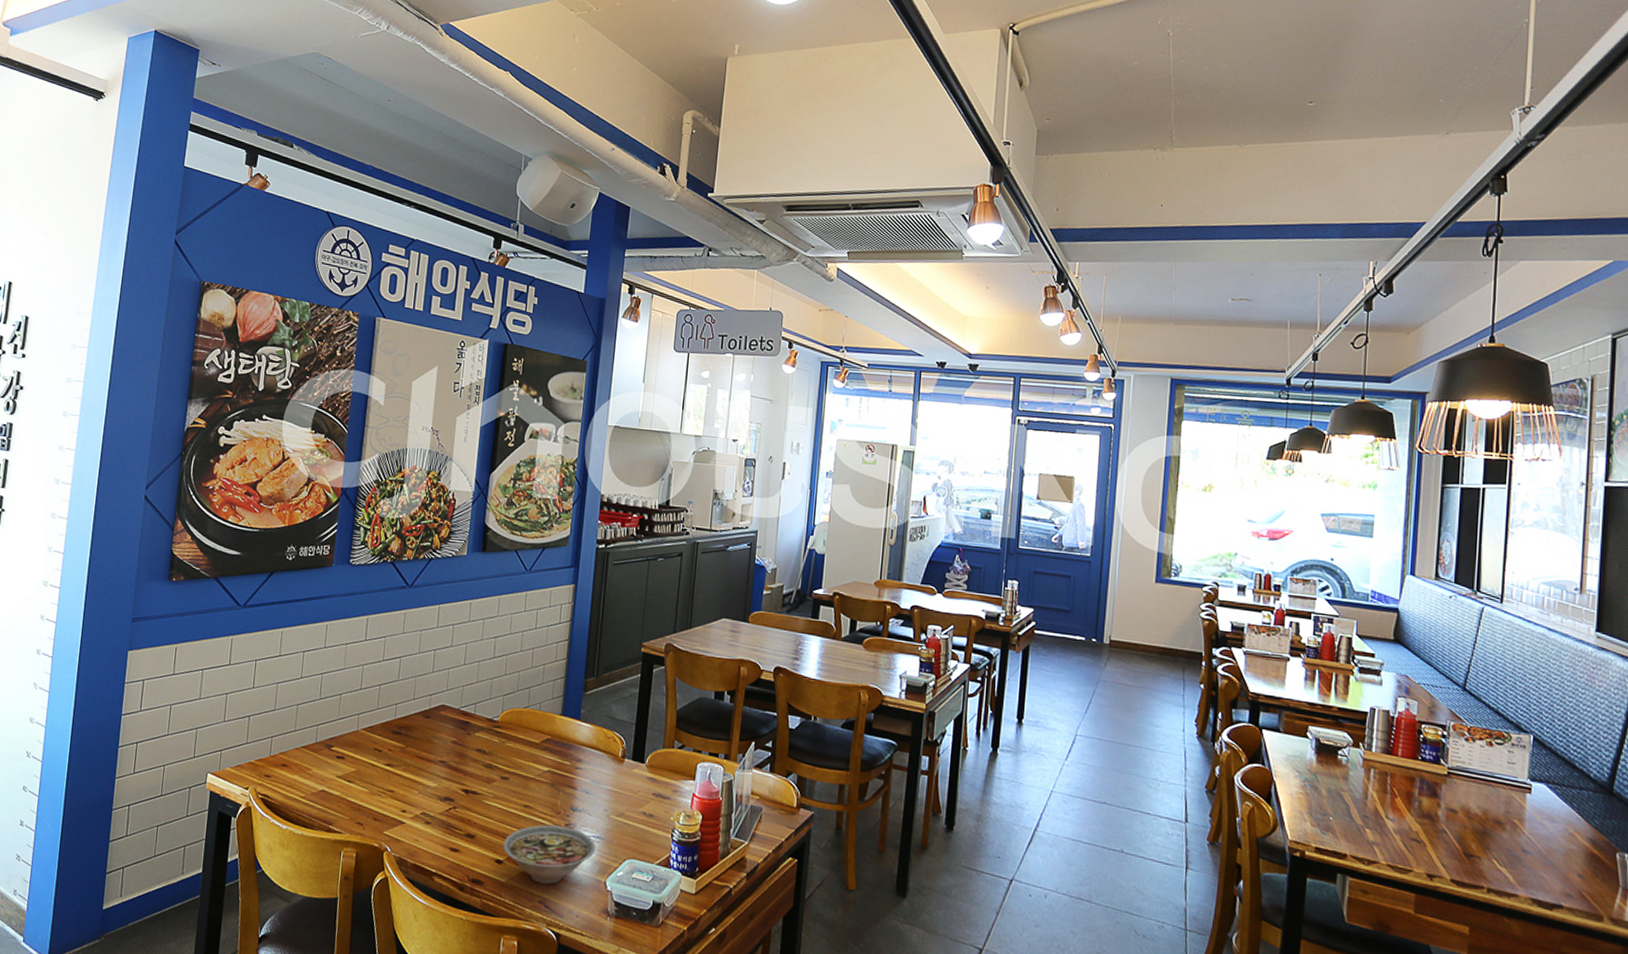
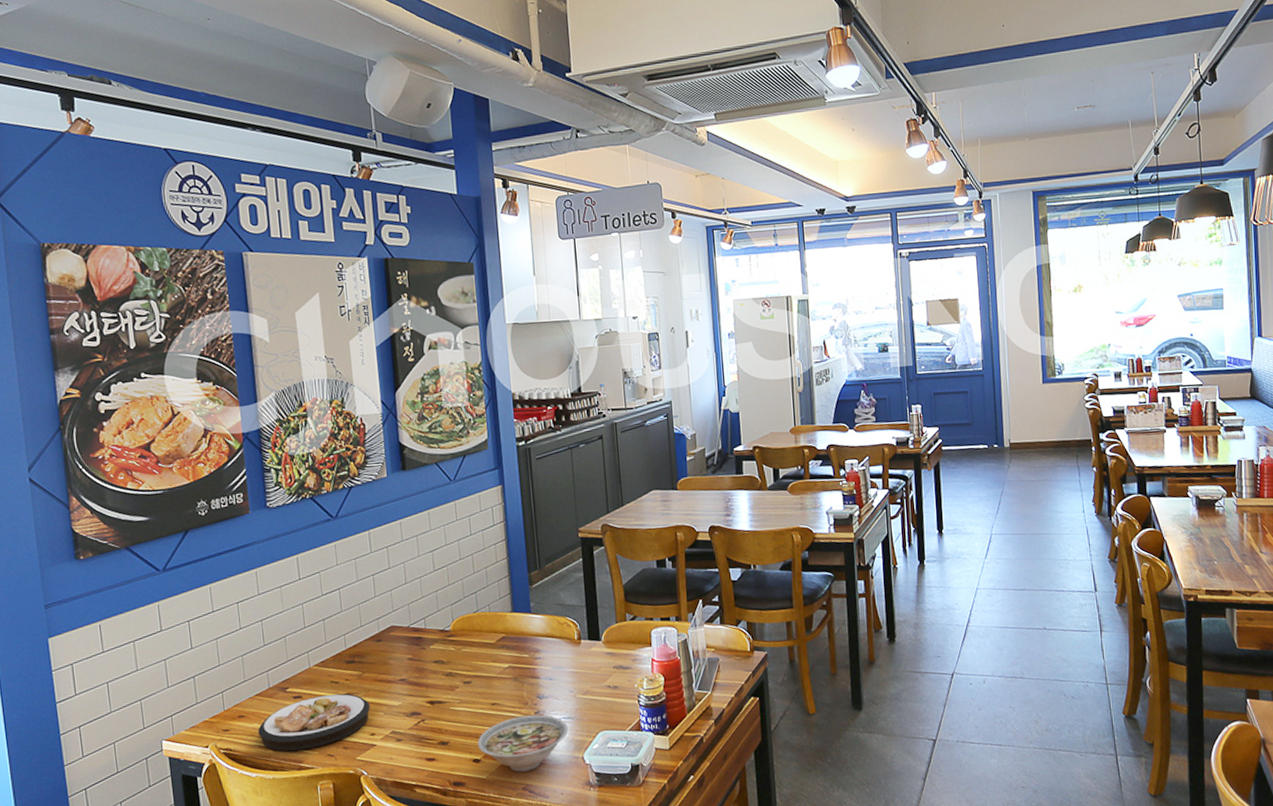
plate: none [297,760,407,813] -> present [258,693,370,752]

